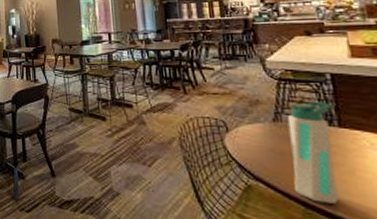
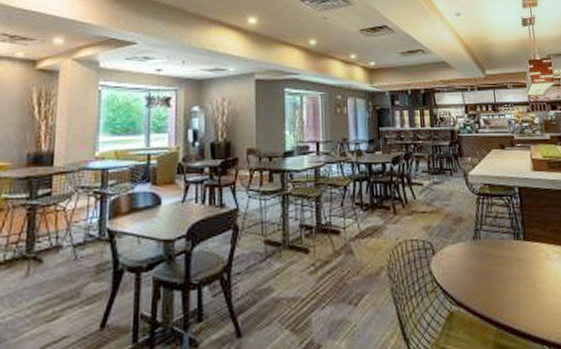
water bottle: present [287,101,339,204] -> none [484,215,523,321]

